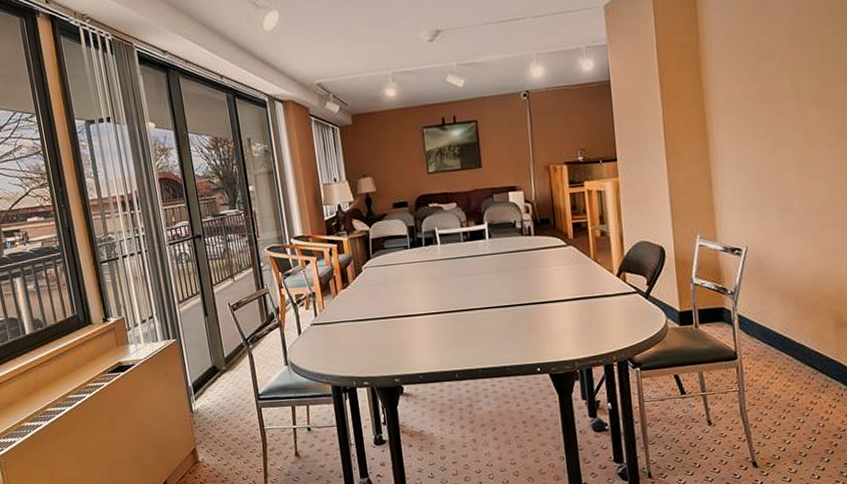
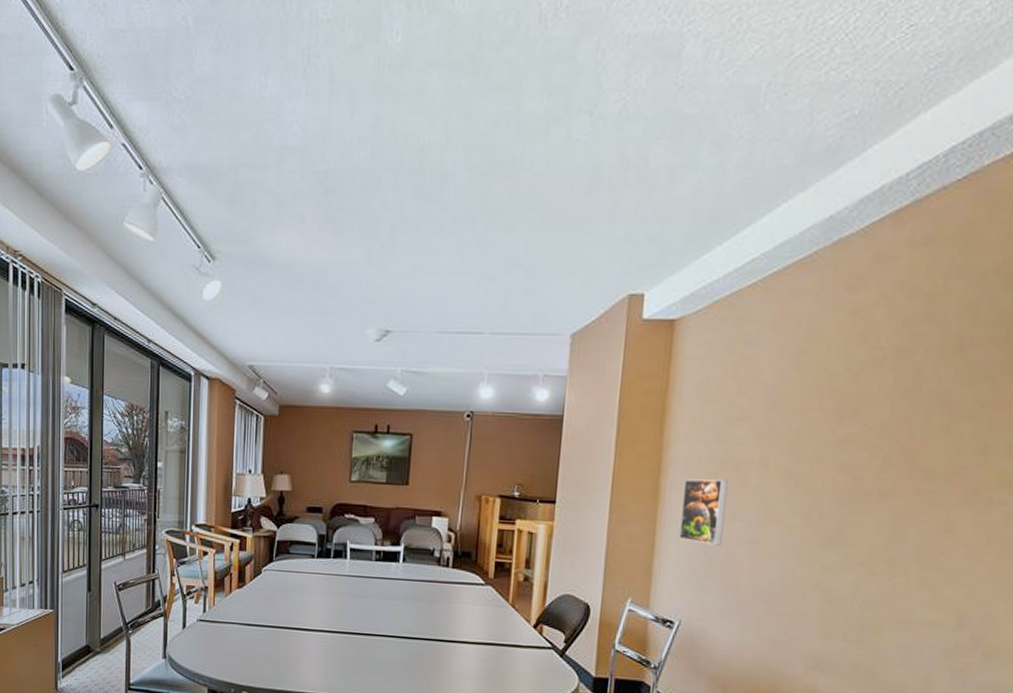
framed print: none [728,112,771,174] -> present [679,479,729,546]

